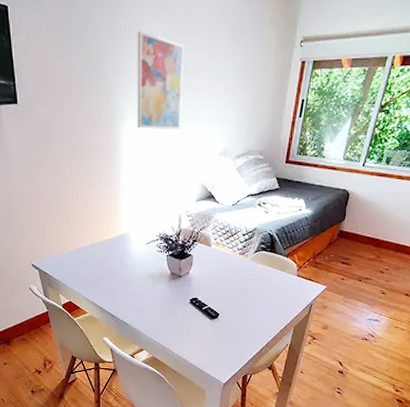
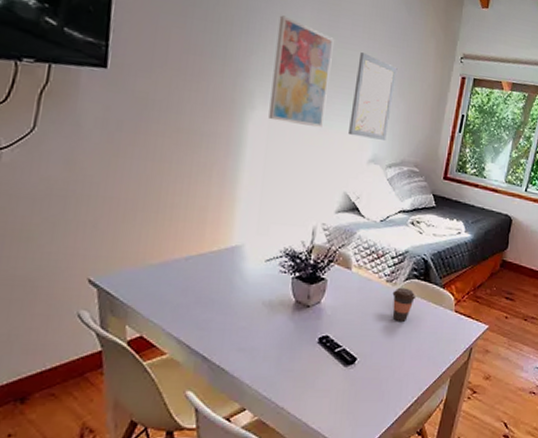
wall art: none [202,54,241,134] -> present [349,52,398,140]
coffee cup: none [245,258,265,285] -> present [392,287,417,321]

